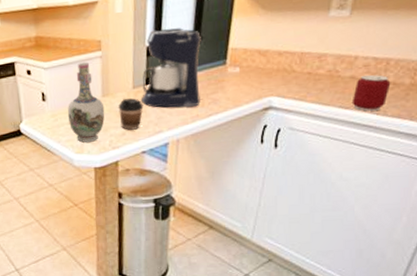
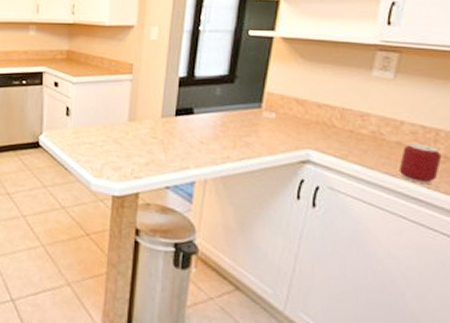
vase: present [67,62,105,143] -> none [90,82,130,167]
coffee cup: present [118,98,144,130] -> none [144,126,171,162]
coffee maker: present [141,27,201,108] -> none [169,62,236,146]

